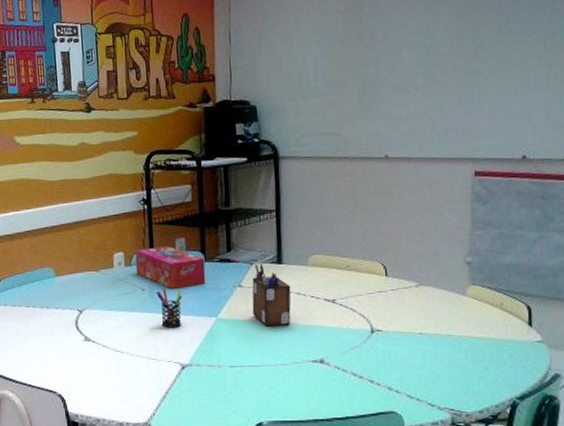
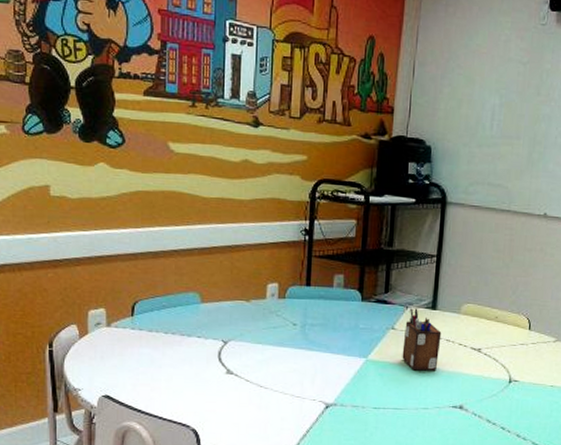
tissue box: present [135,246,206,289] -> none [289,281,362,326]
pen holder: present [157,288,182,328] -> none [308,325,334,366]

